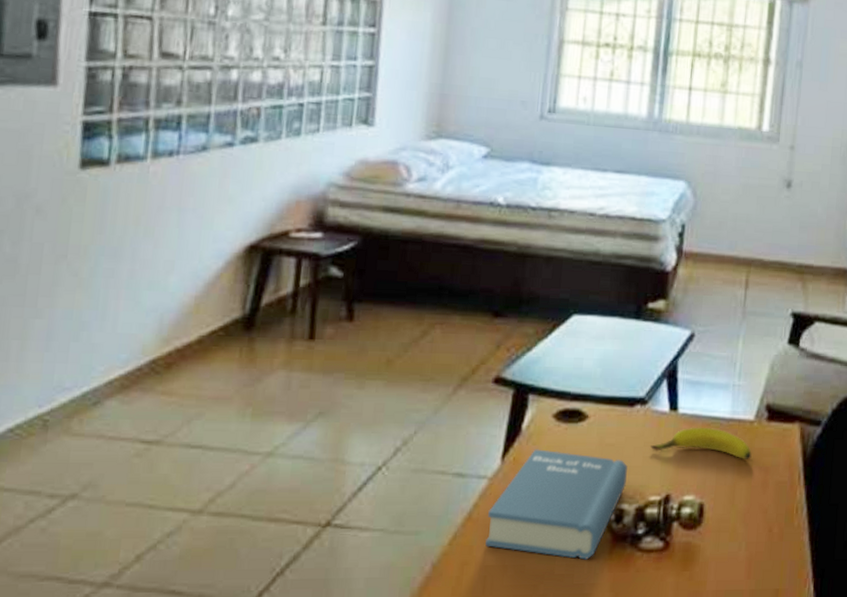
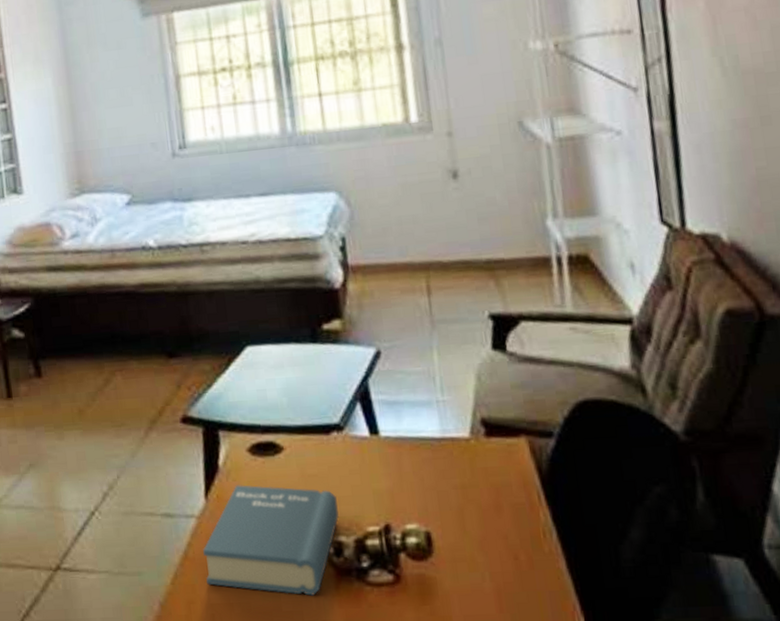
banana: present [650,427,752,459] -> none [357,449,476,481]

